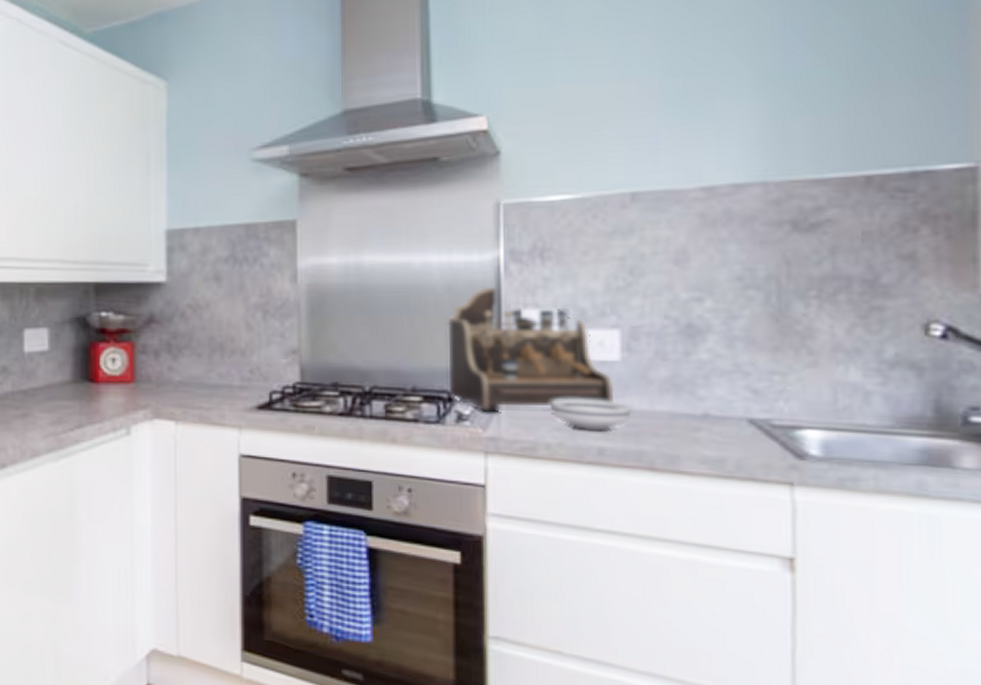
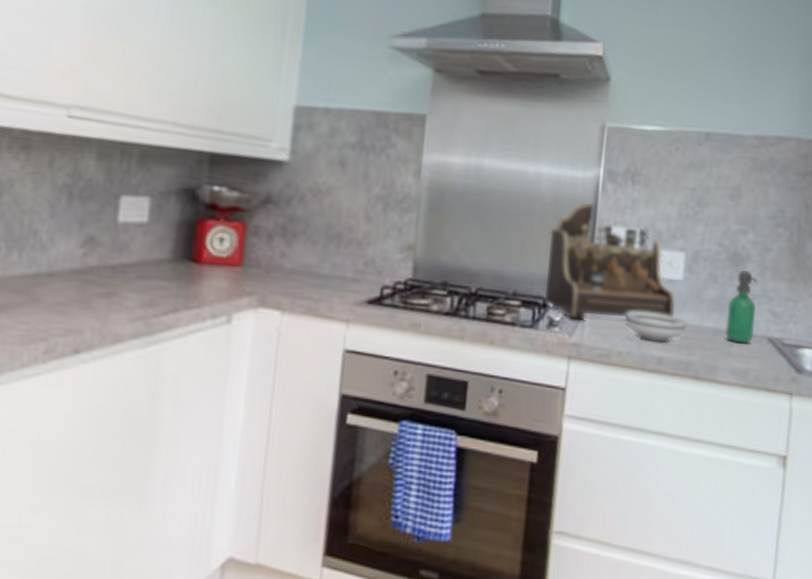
soap dispenser: none [686,342,728,428] -> present [725,269,758,344]

